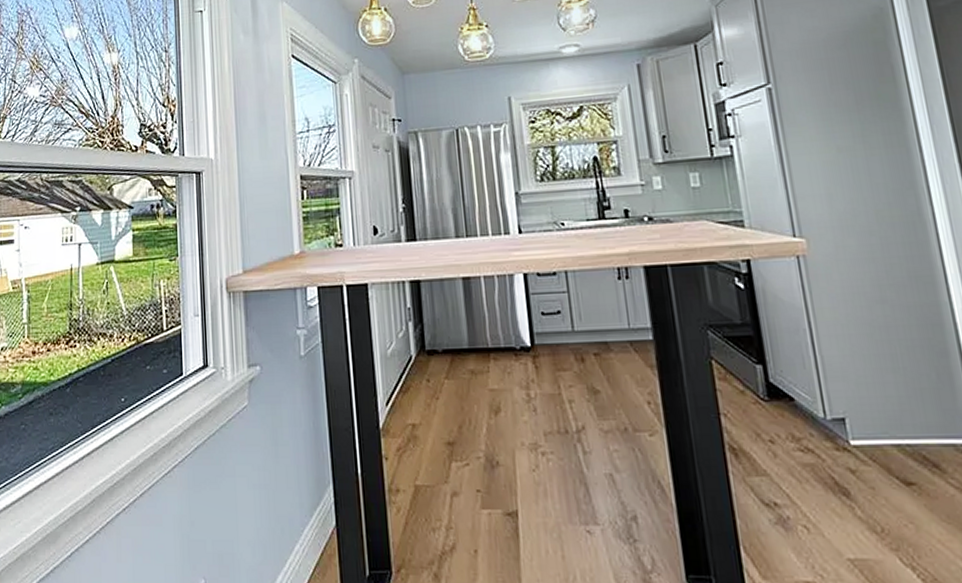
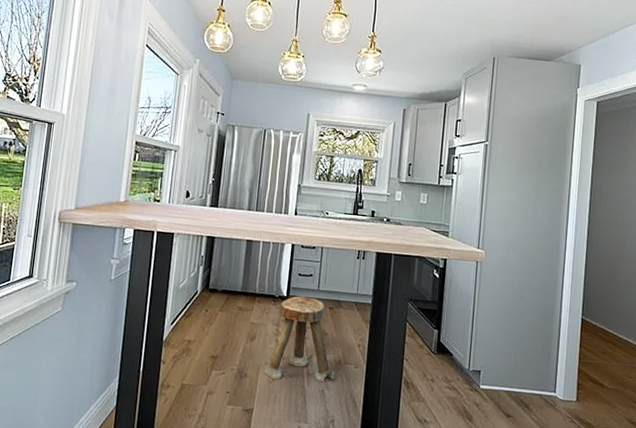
stool: none [521,343,625,466] -> present [264,296,335,383]

